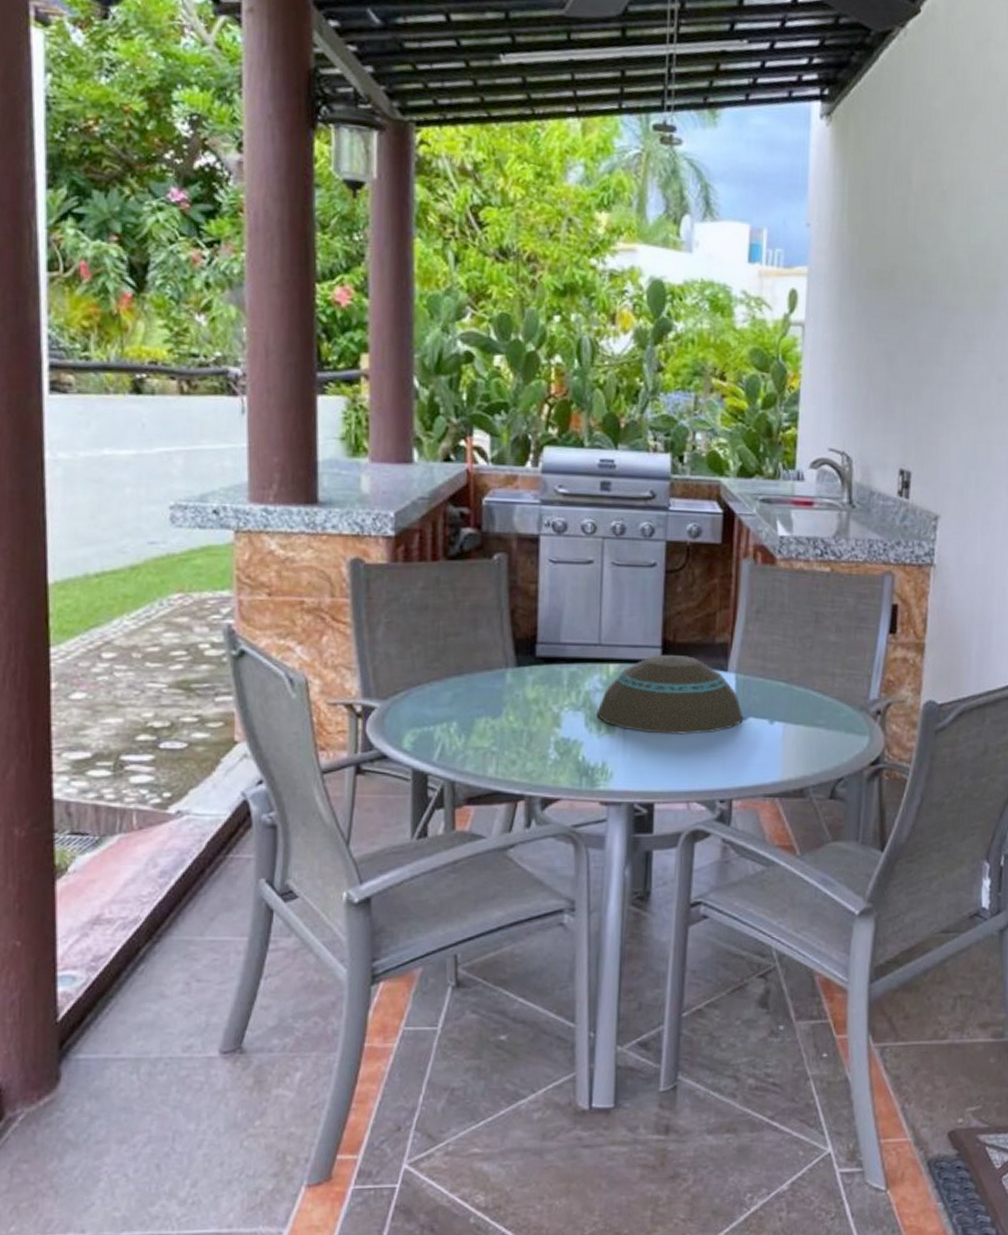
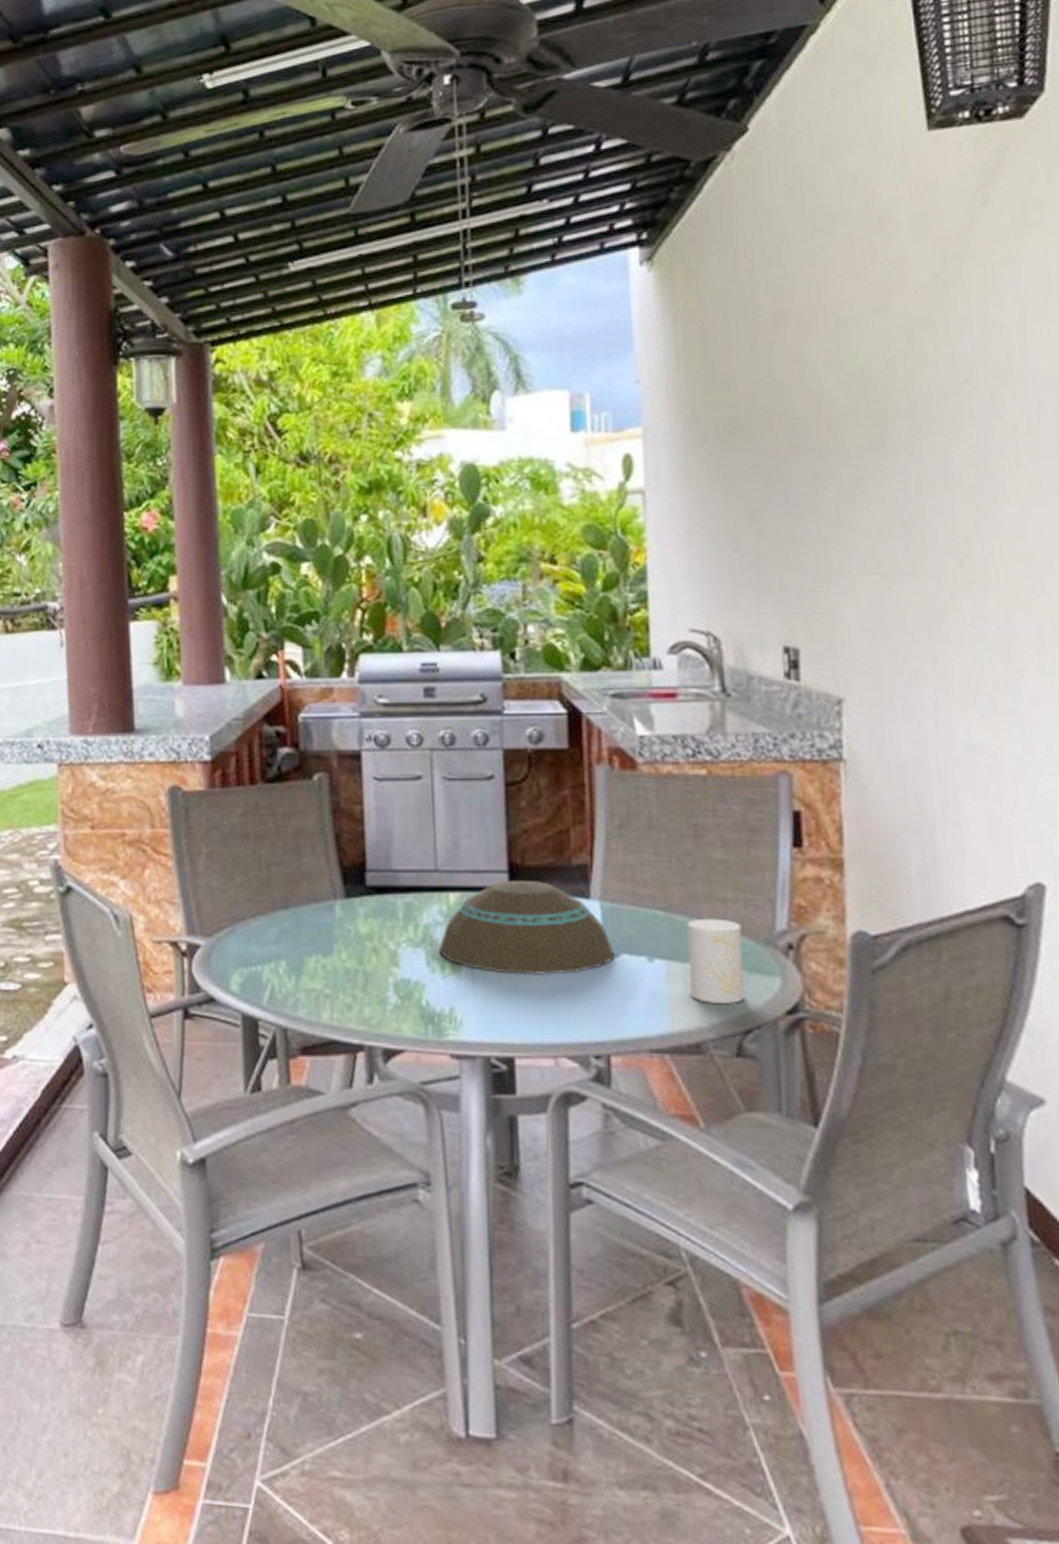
cup: none [799,689,844,757] -> present [687,918,744,1004]

